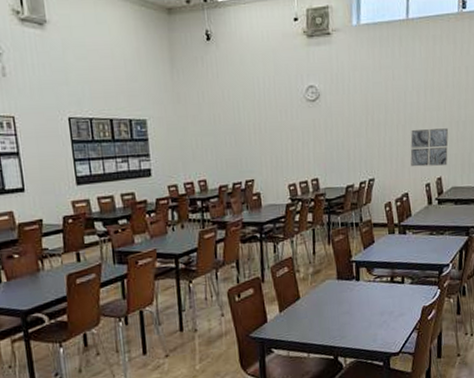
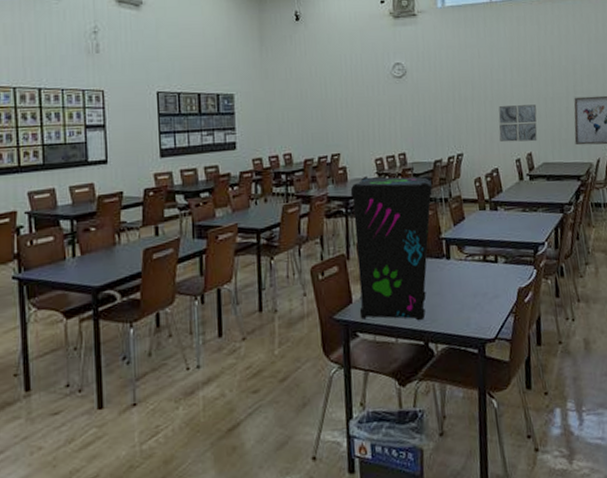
speaker: none [264,201,345,338] -> present [350,175,433,321]

